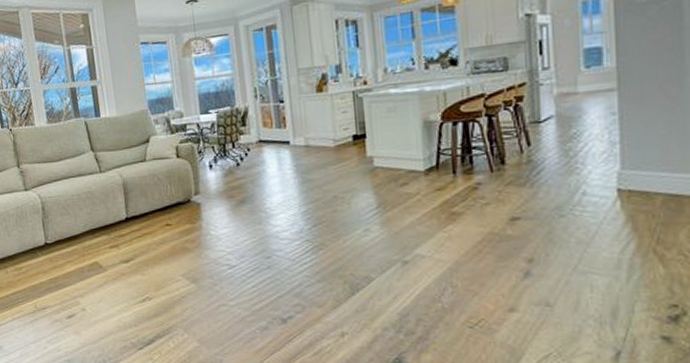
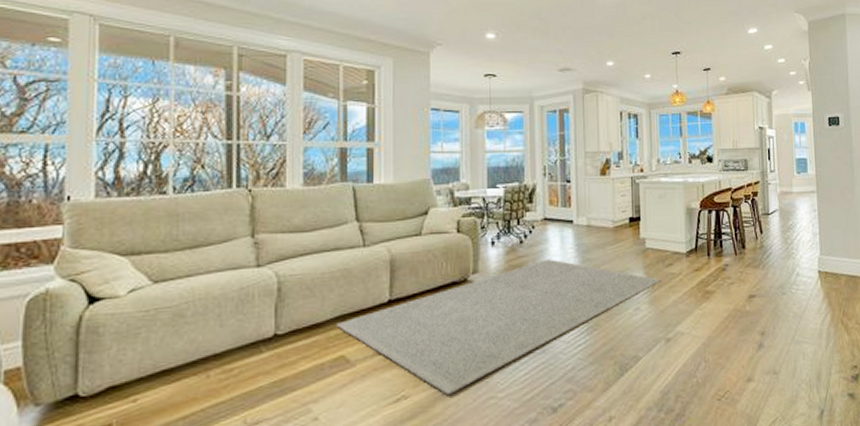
rug: none [88,180,394,299] -> present [337,259,661,395]

